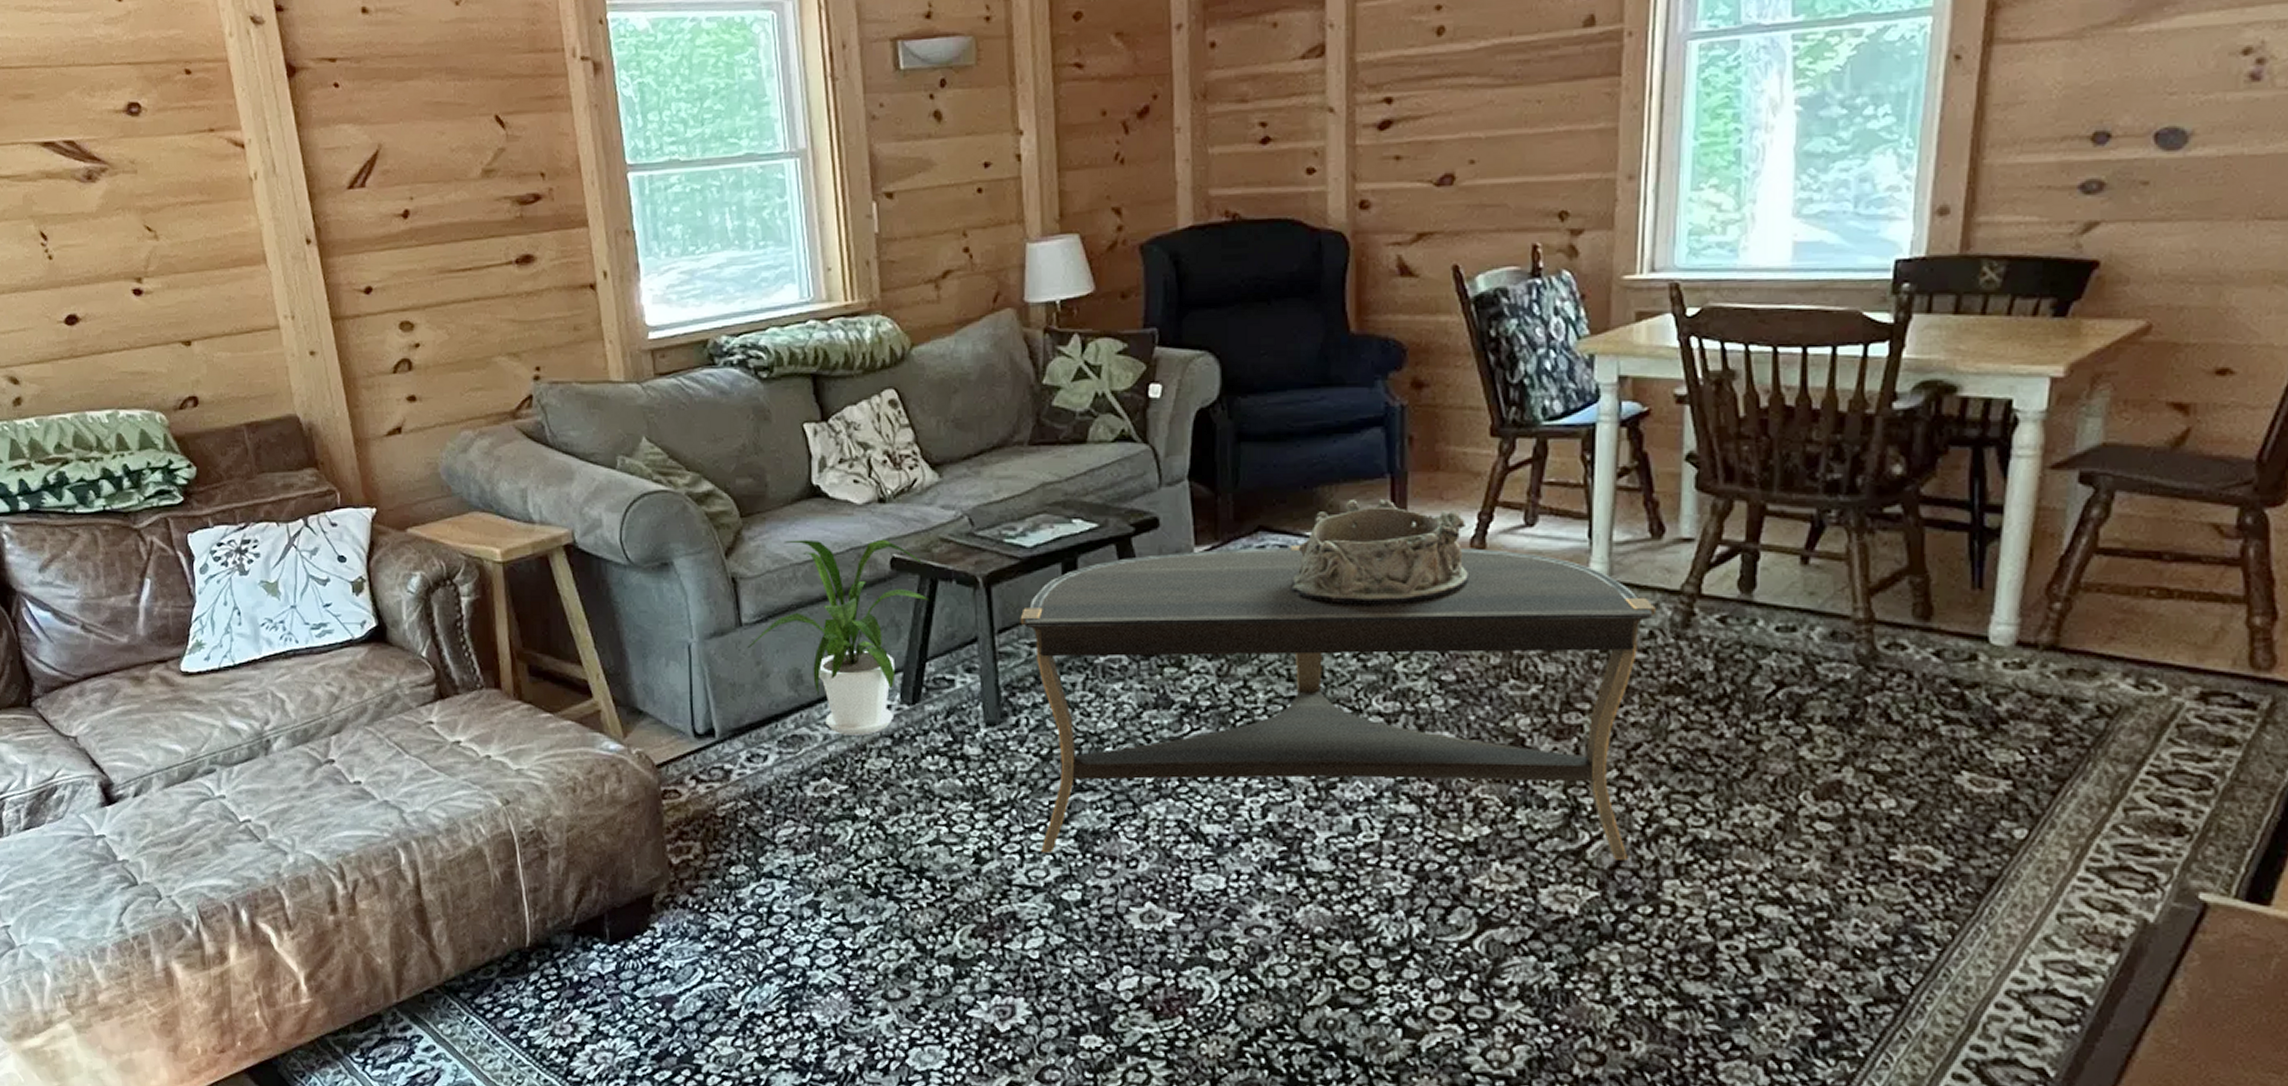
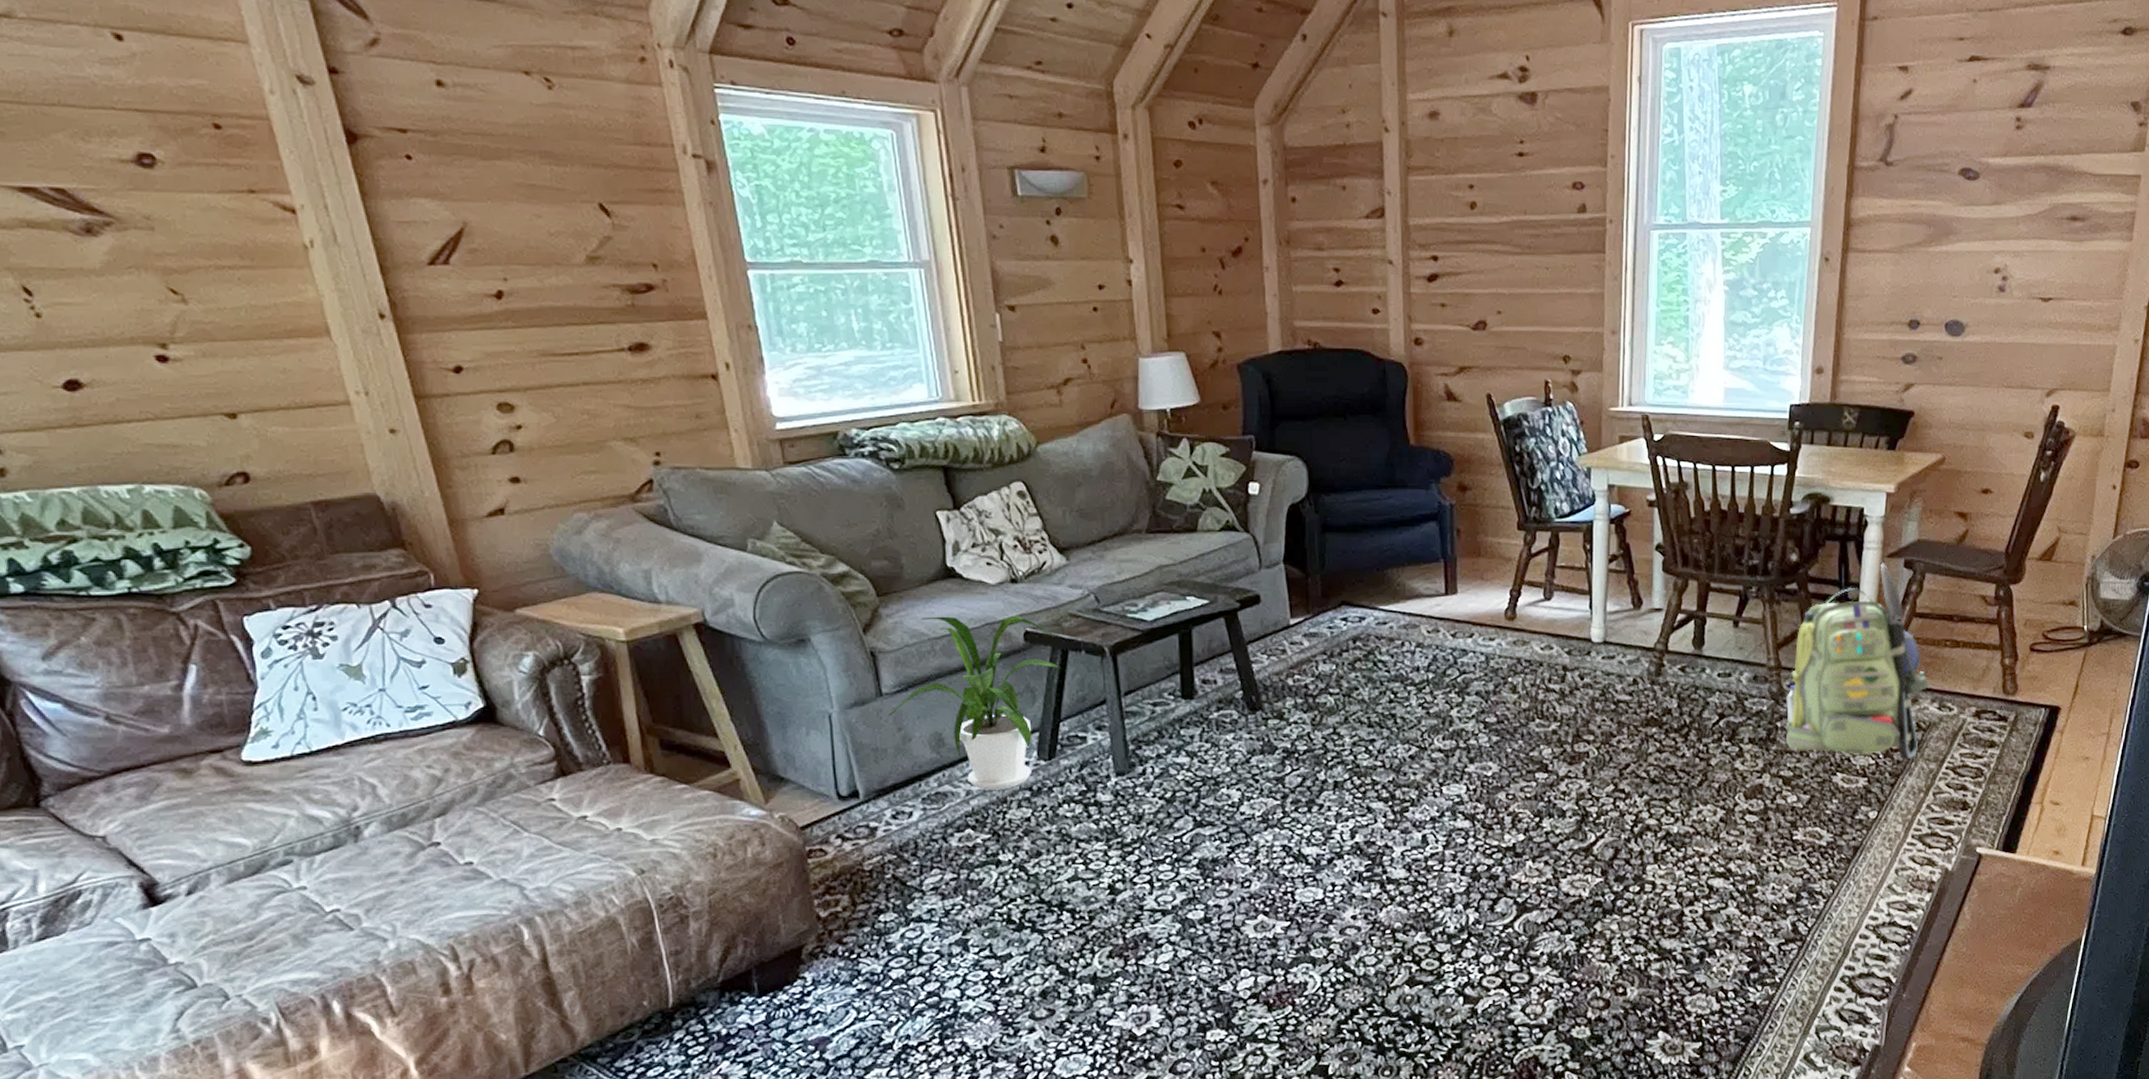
coffee table: present [1020,546,1656,860] -> none [1143,617,1637,881]
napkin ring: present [1289,500,1470,605] -> none [1368,580,1505,664]
backpack: none [1881,476,2121,758] -> present [1786,563,1930,760]

